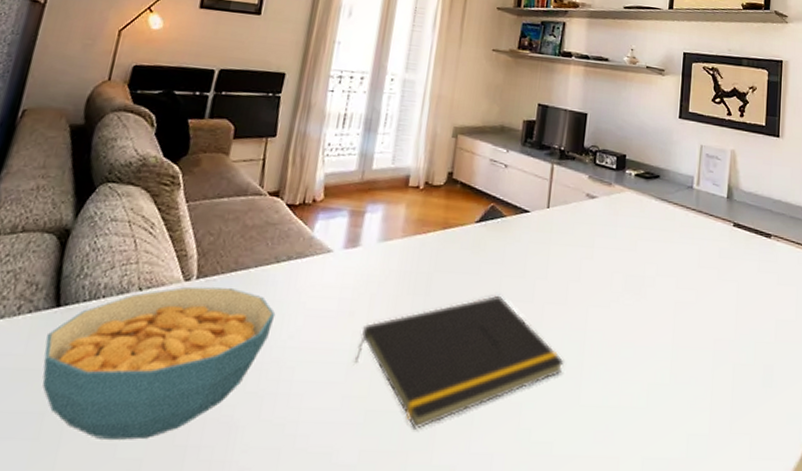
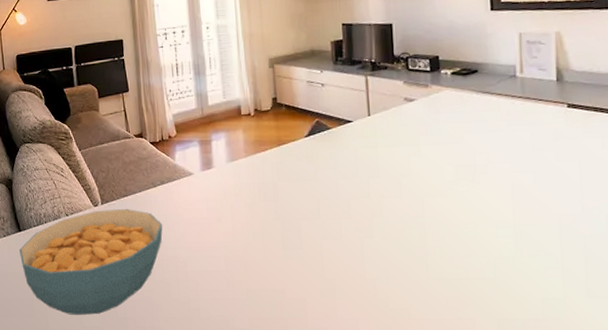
notepad: present [353,295,564,429] -> none [229,195,408,302]

